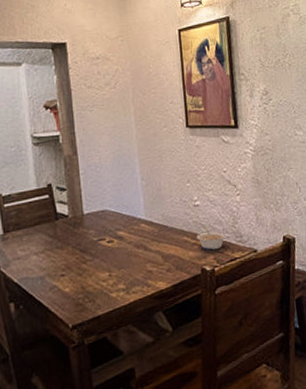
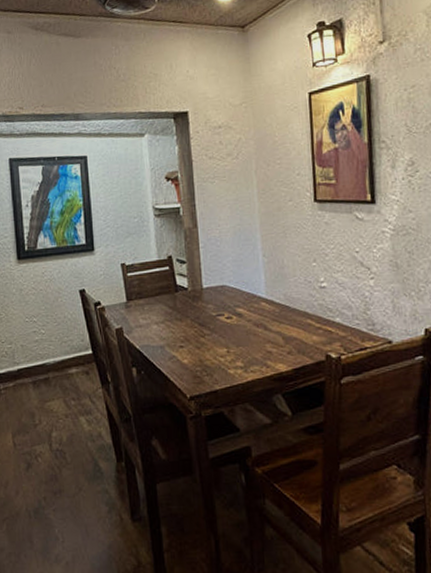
legume: present [197,229,226,250] -> none [322,313,355,337]

